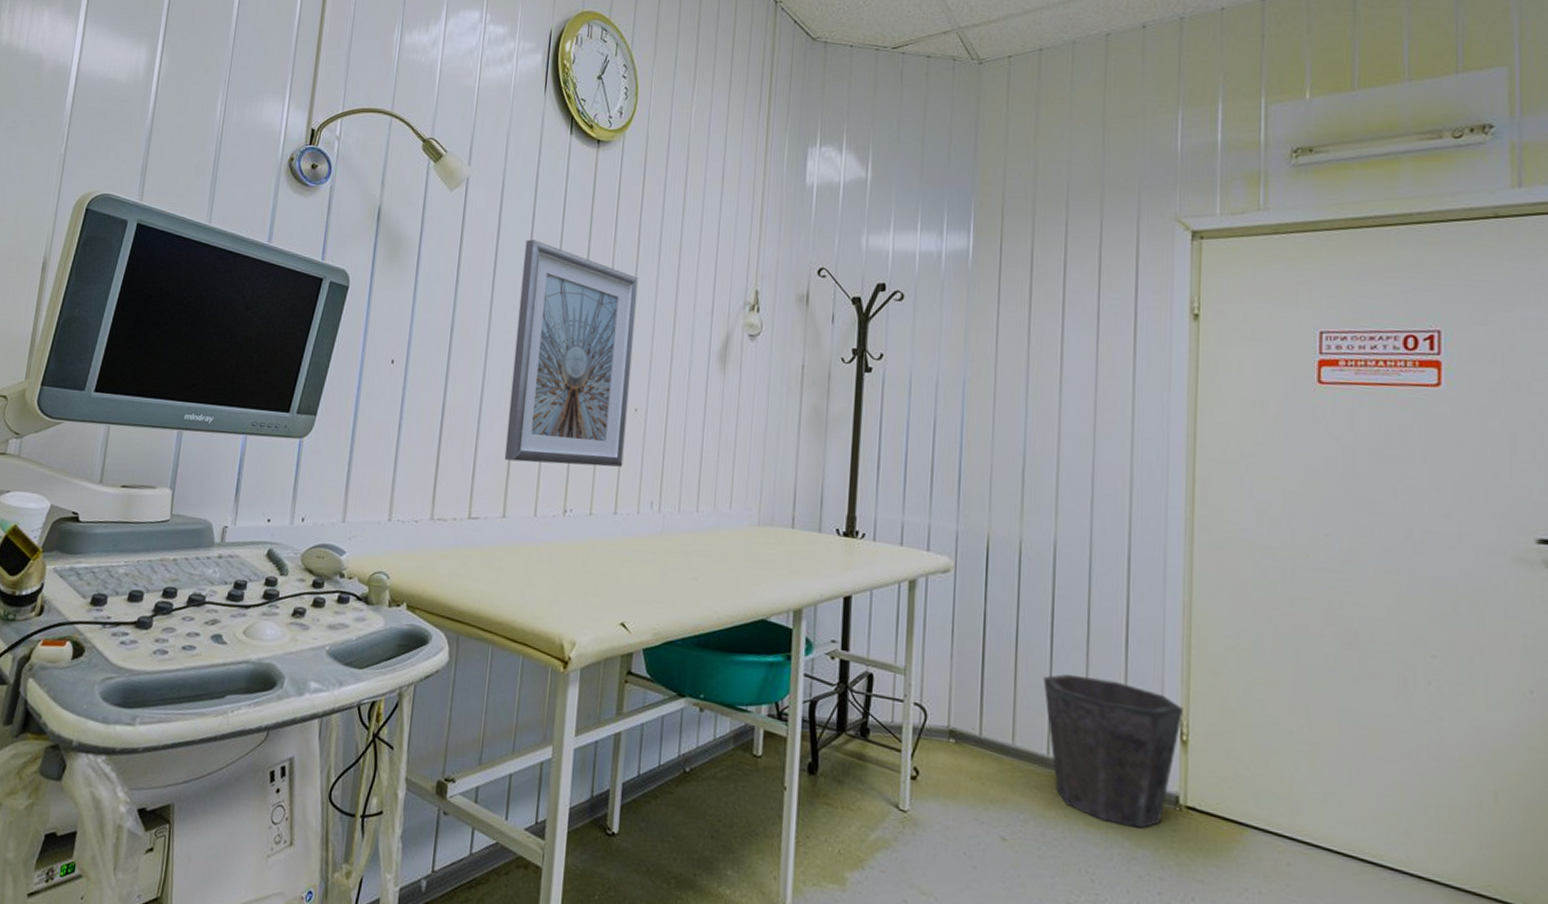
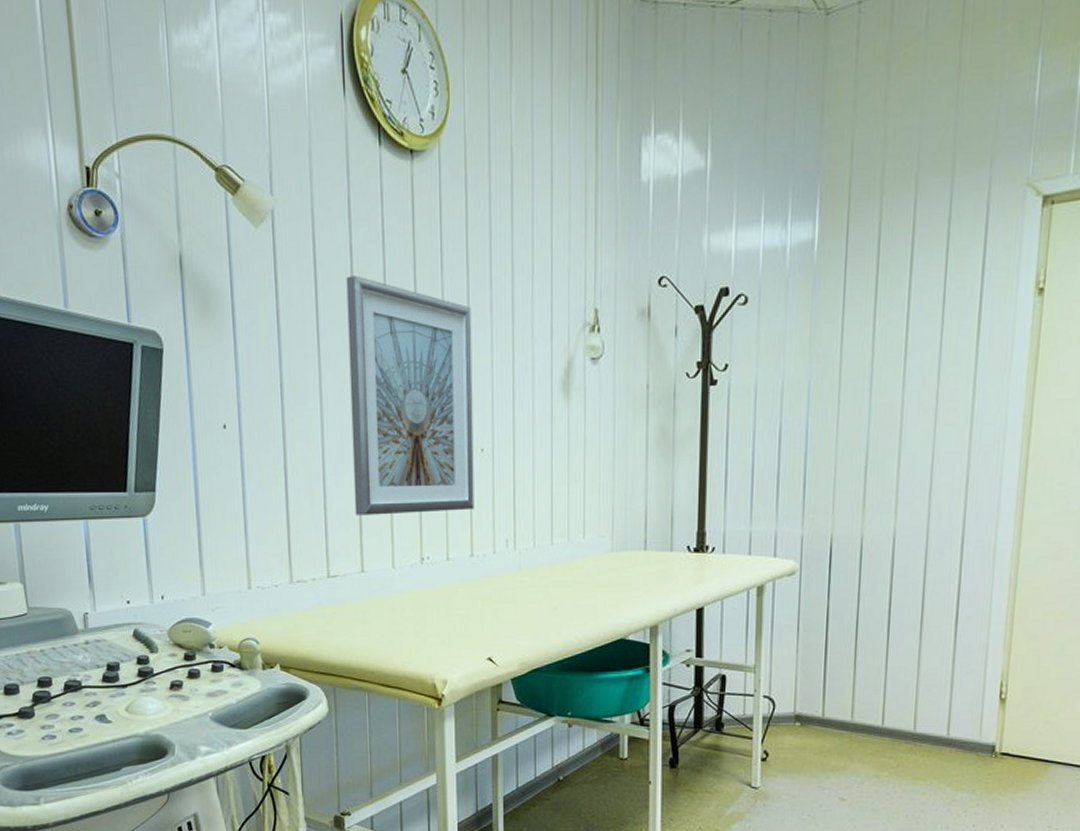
waste bin: present [1043,674,1183,829] -> none [880,653,1003,776]

